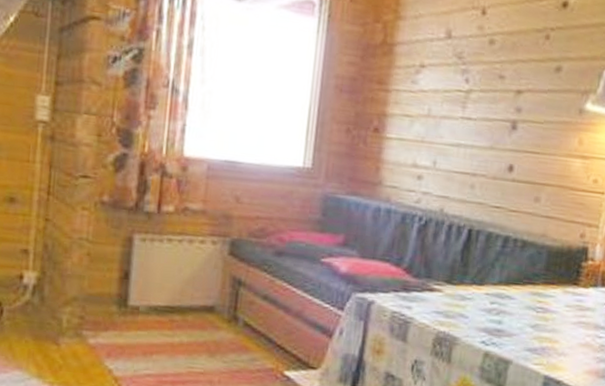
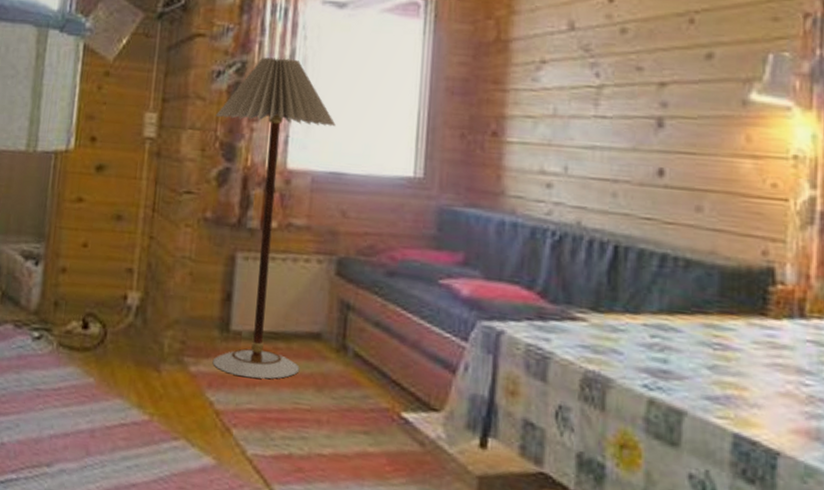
floor lamp: none [111,45,232,348] -> present [212,57,336,379]

